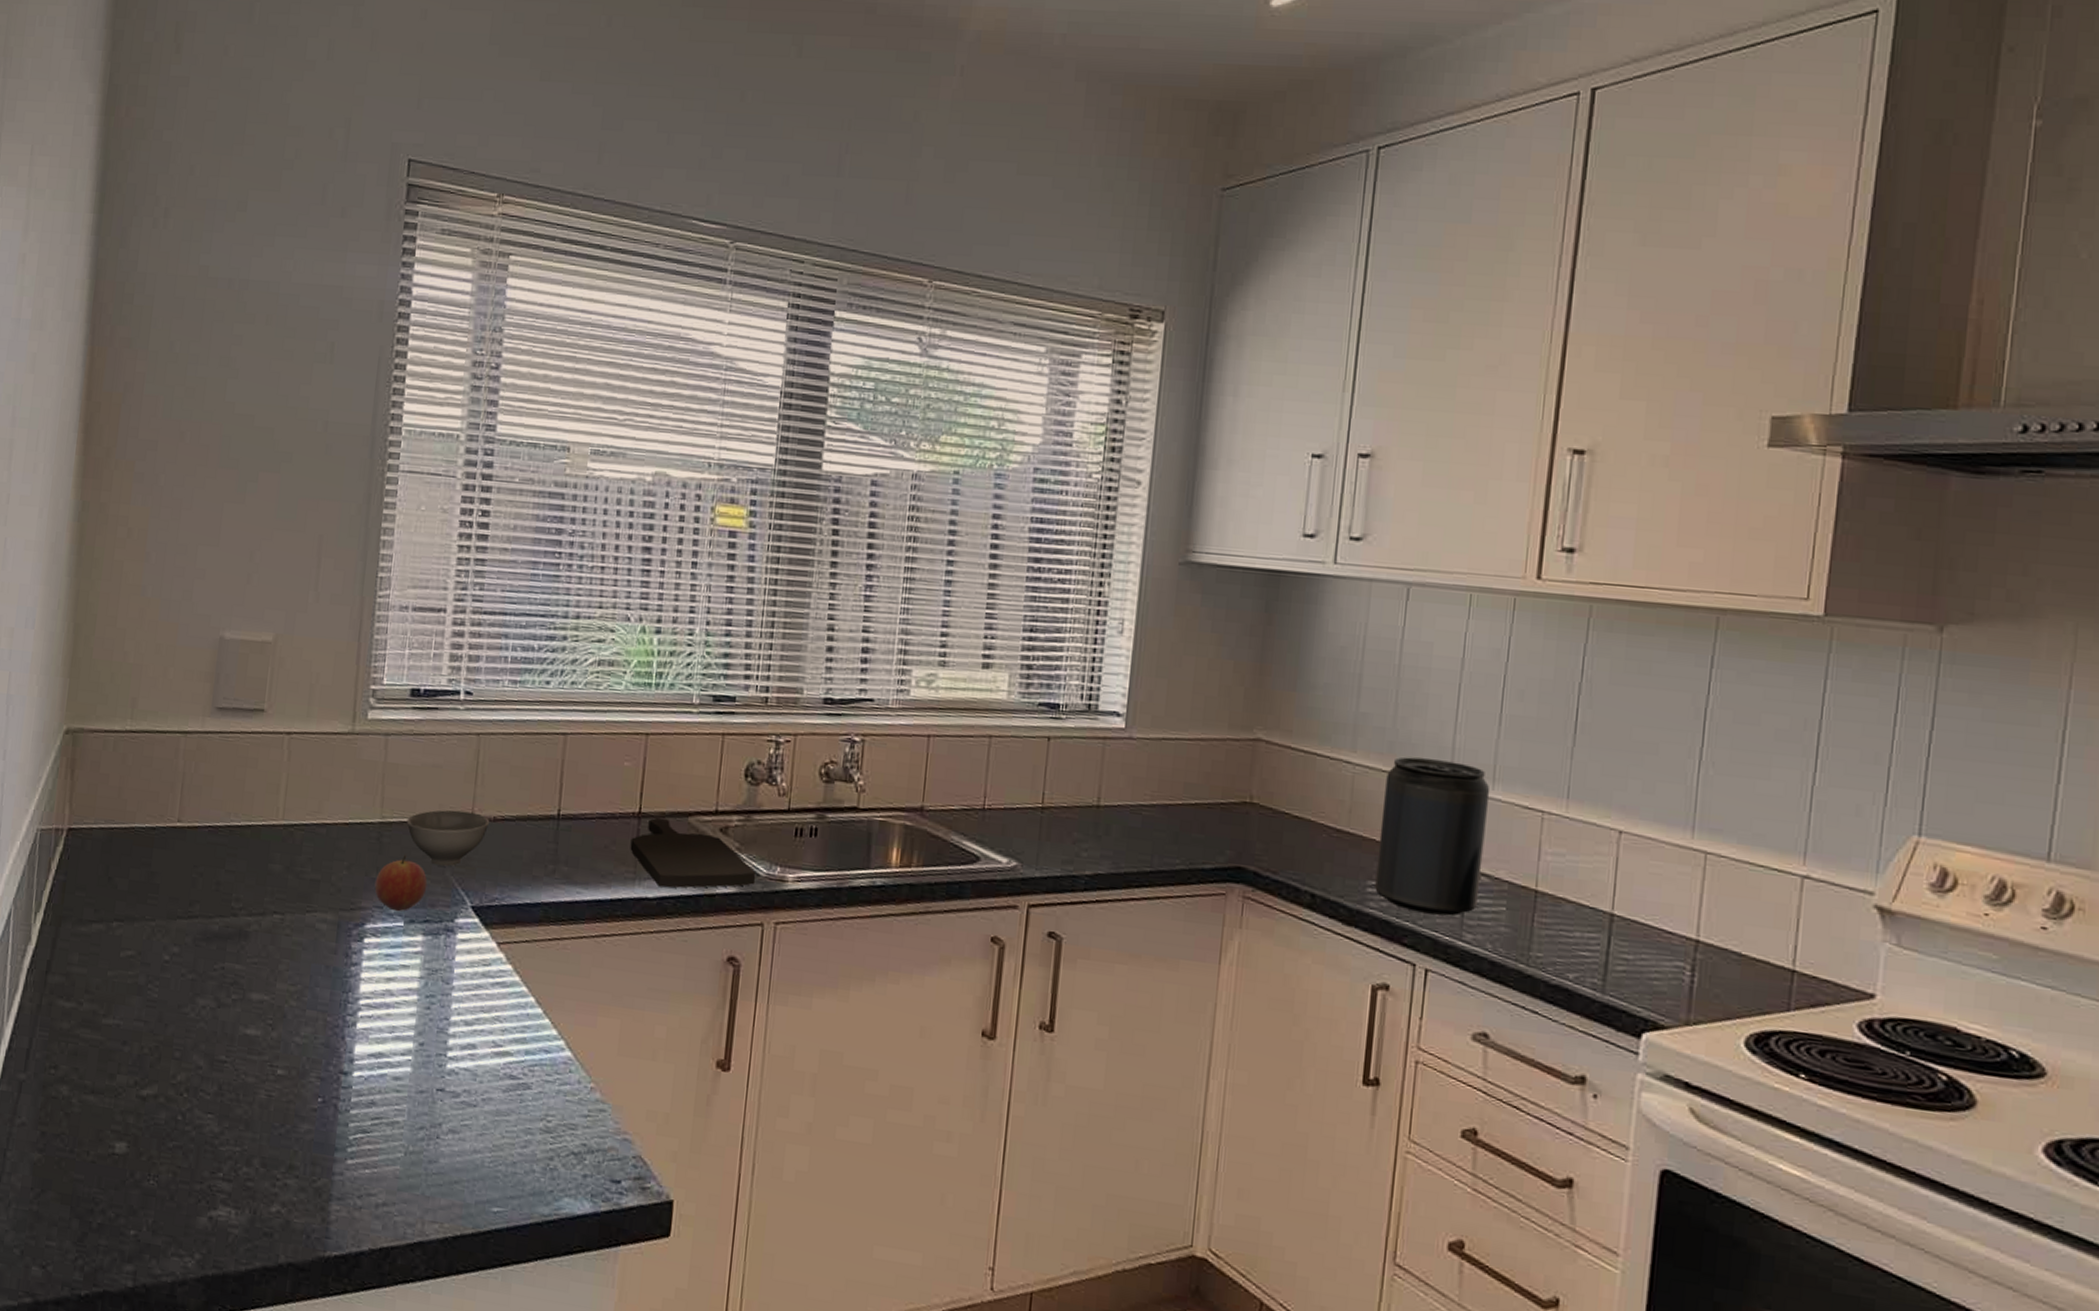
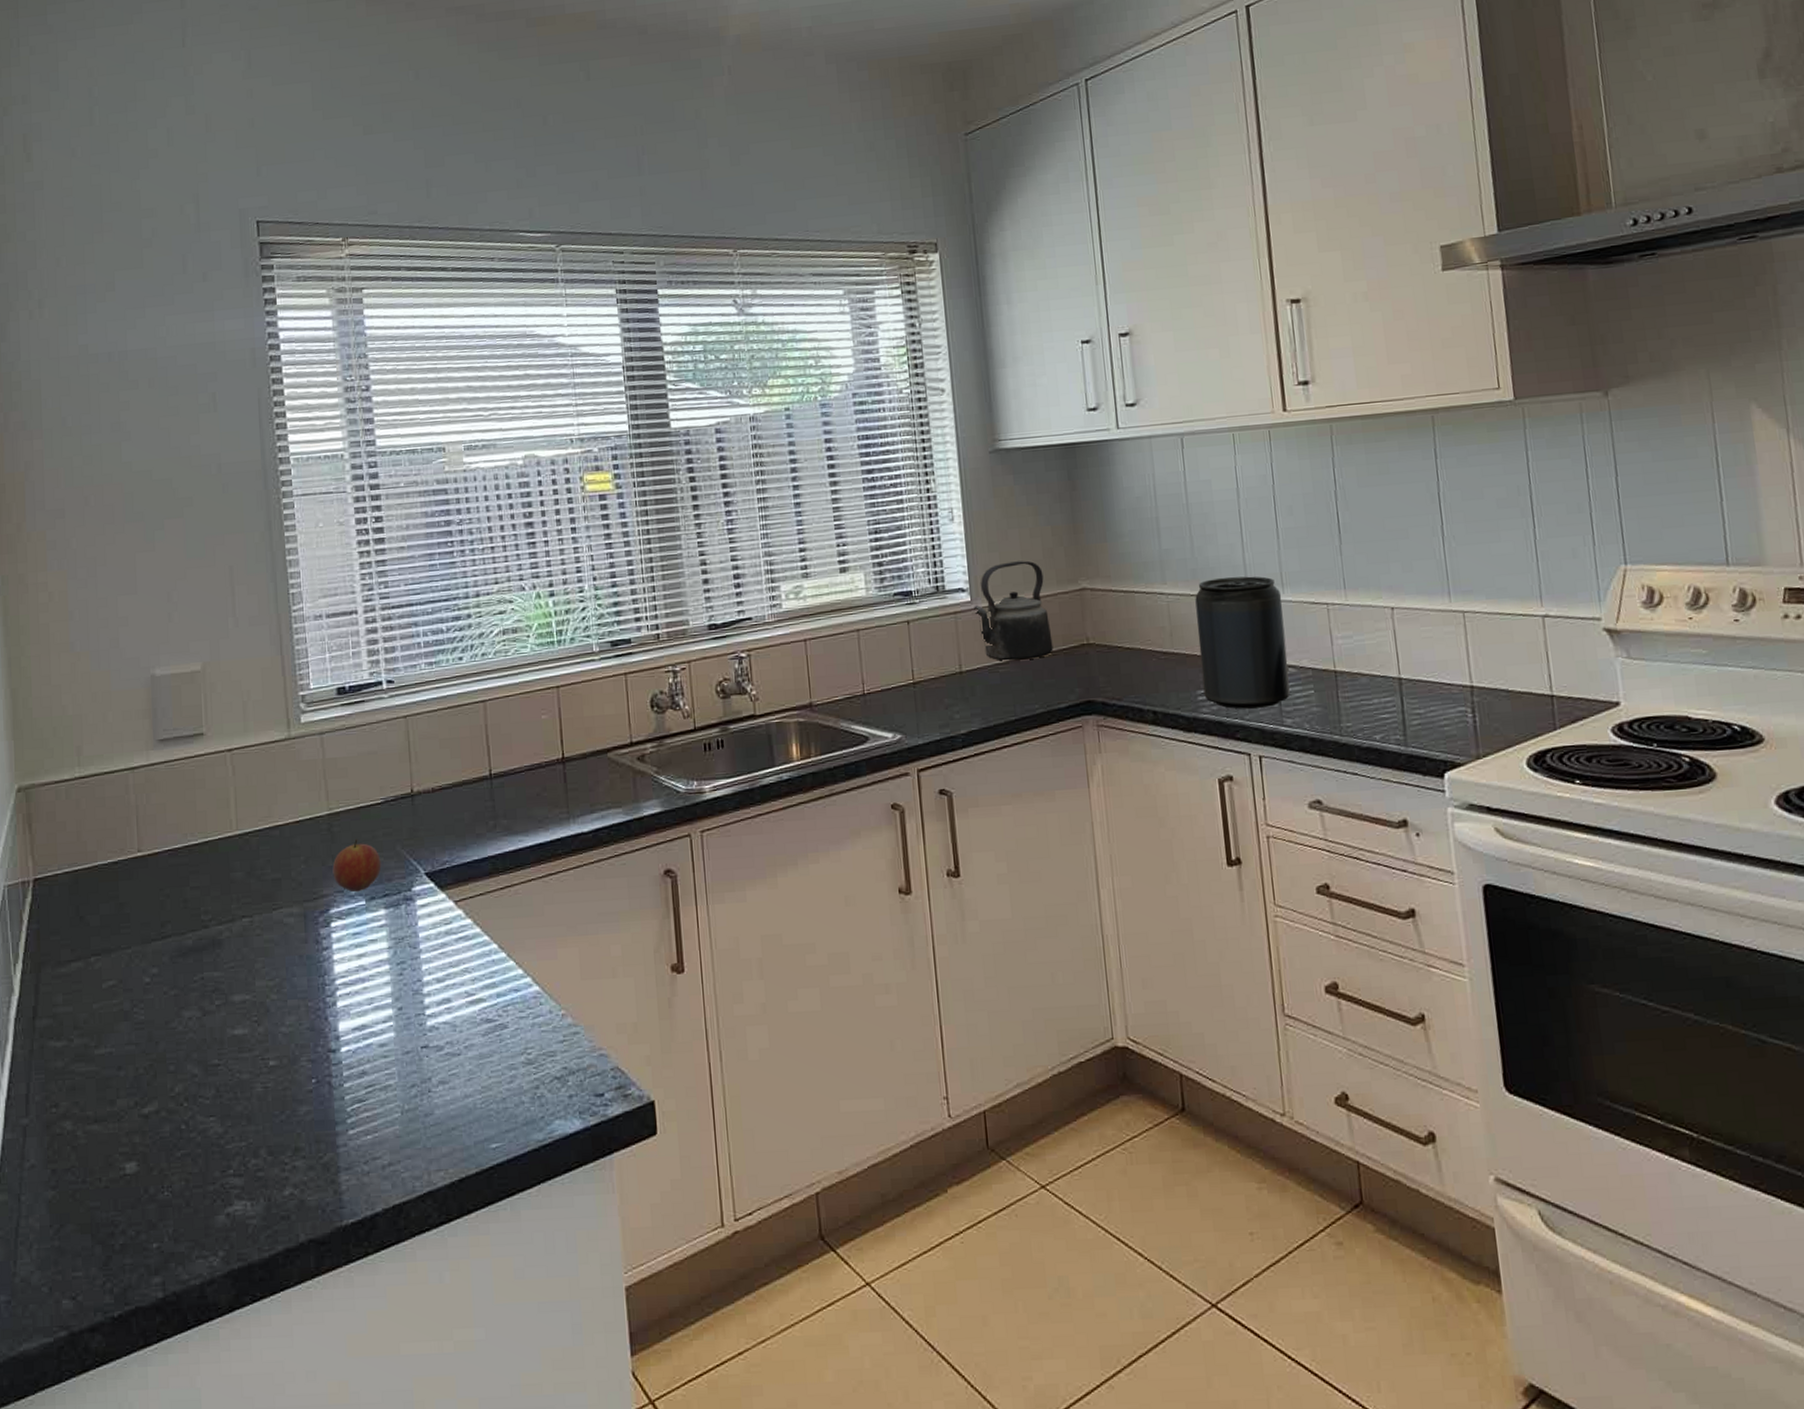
bowl: present [406,810,490,867] -> none [352,788,429,843]
cutting board: present [630,817,756,888] -> none [559,759,677,821]
kettle: none [1126,692,1215,808] -> present [974,560,1053,661]

